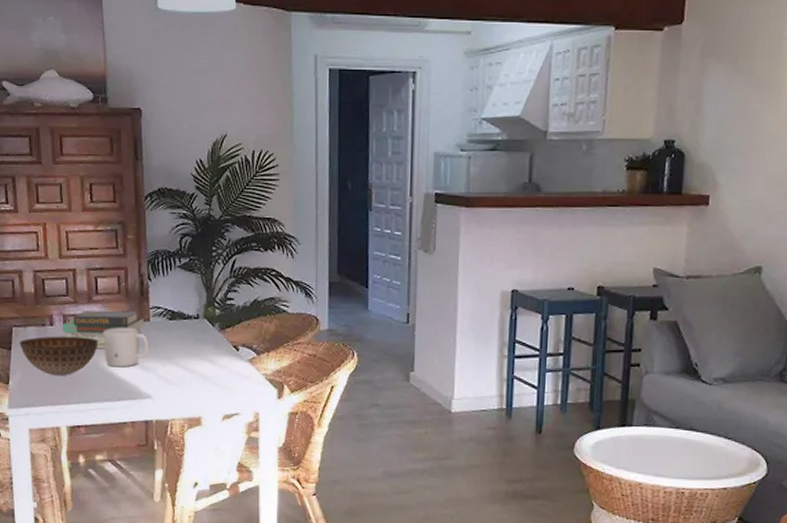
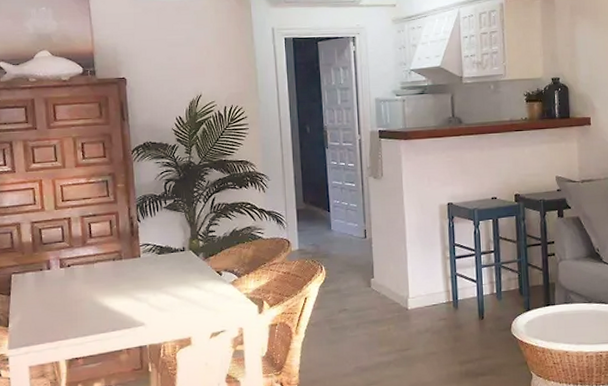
bowl: present [19,336,98,376] -> none [18,277,94,314]
books: present [62,310,145,348] -> none [58,249,136,286]
mug: present [103,328,150,368] -> none [98,265,141,301]

